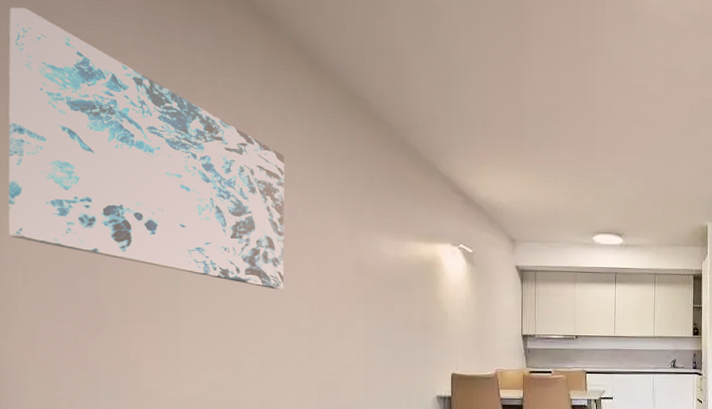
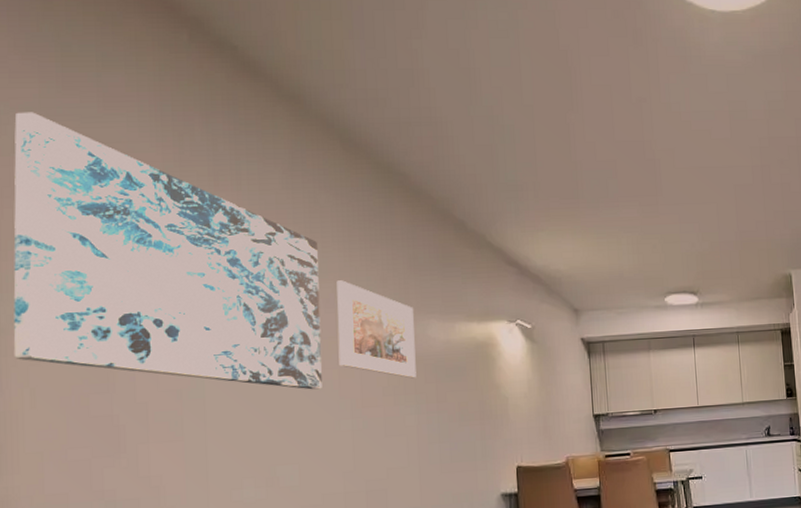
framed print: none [299,193,368,288] -> present [336,280,417,379]

